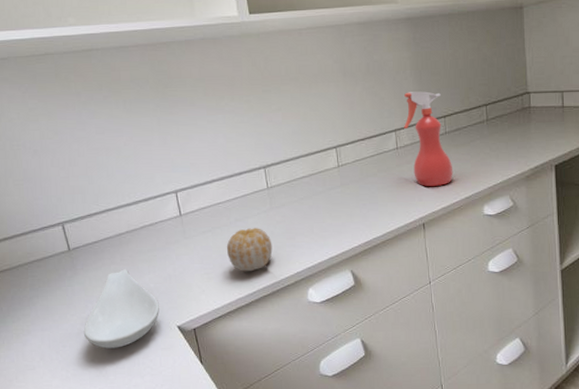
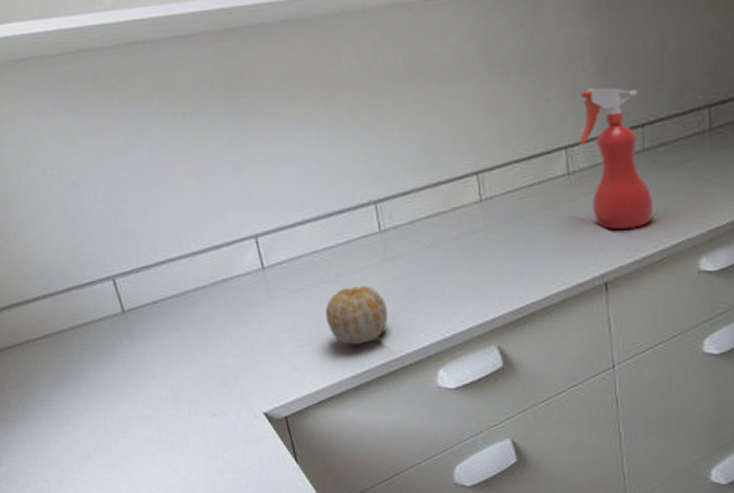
spoon rest: present [83,269,159,349] -> none [146,338,240,437]

